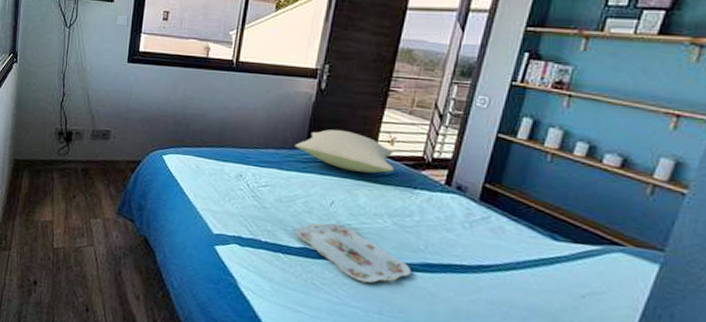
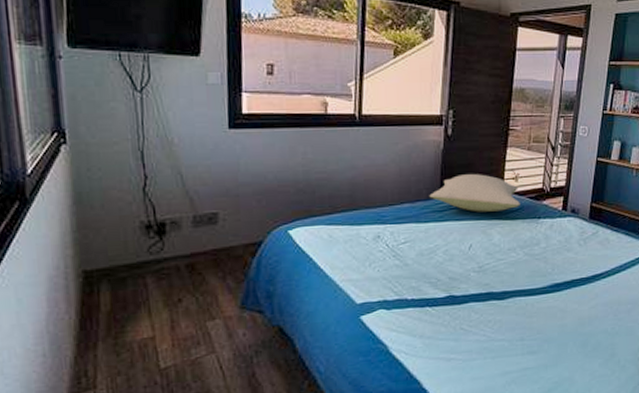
serving tray: present [293,222,412,284] -> none [437,265,544,315]

